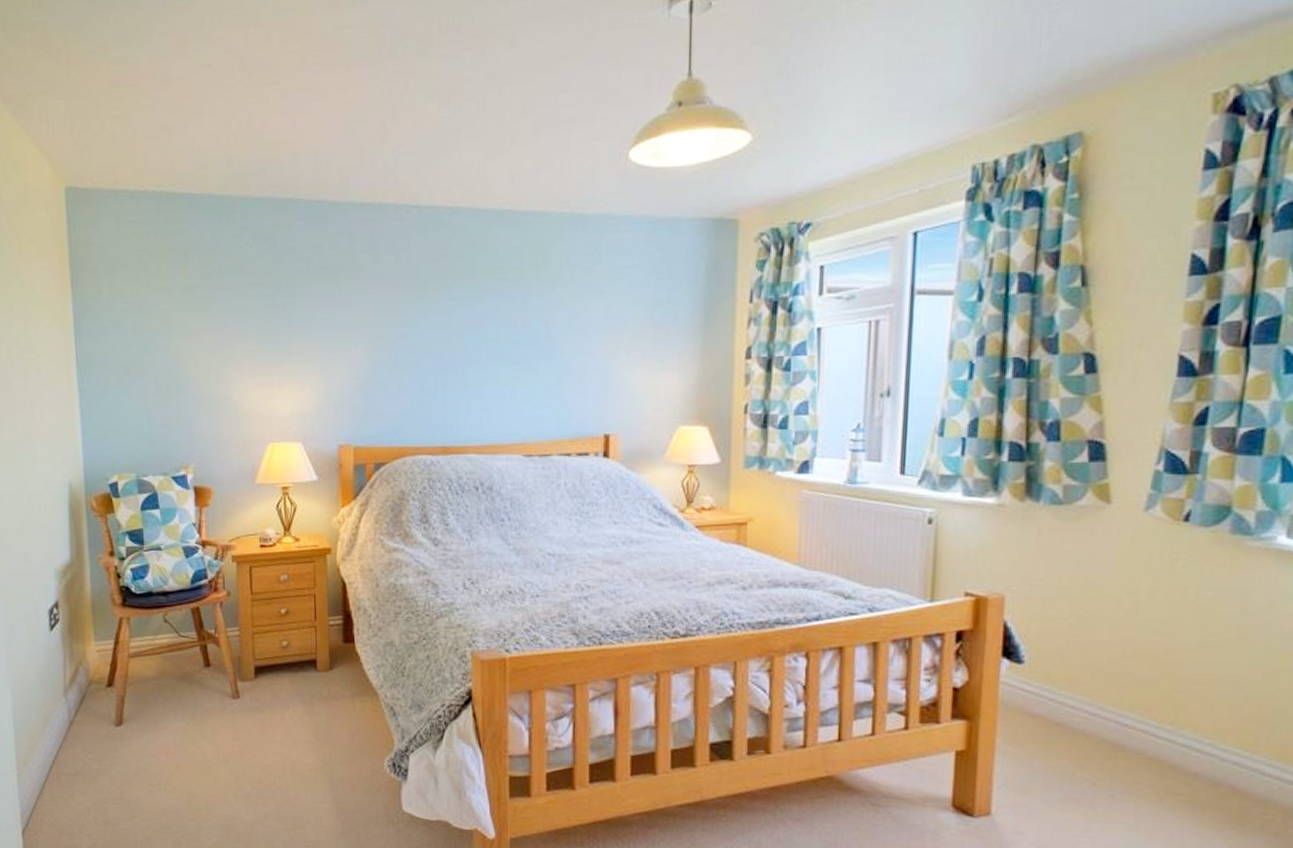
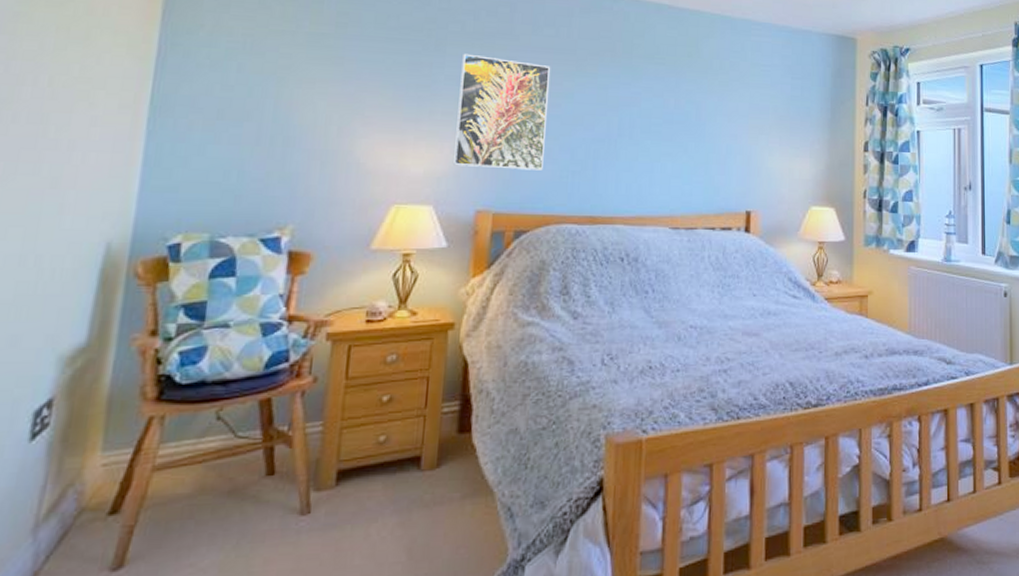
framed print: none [312,291,395,404] -> present [454,53,551,171]

